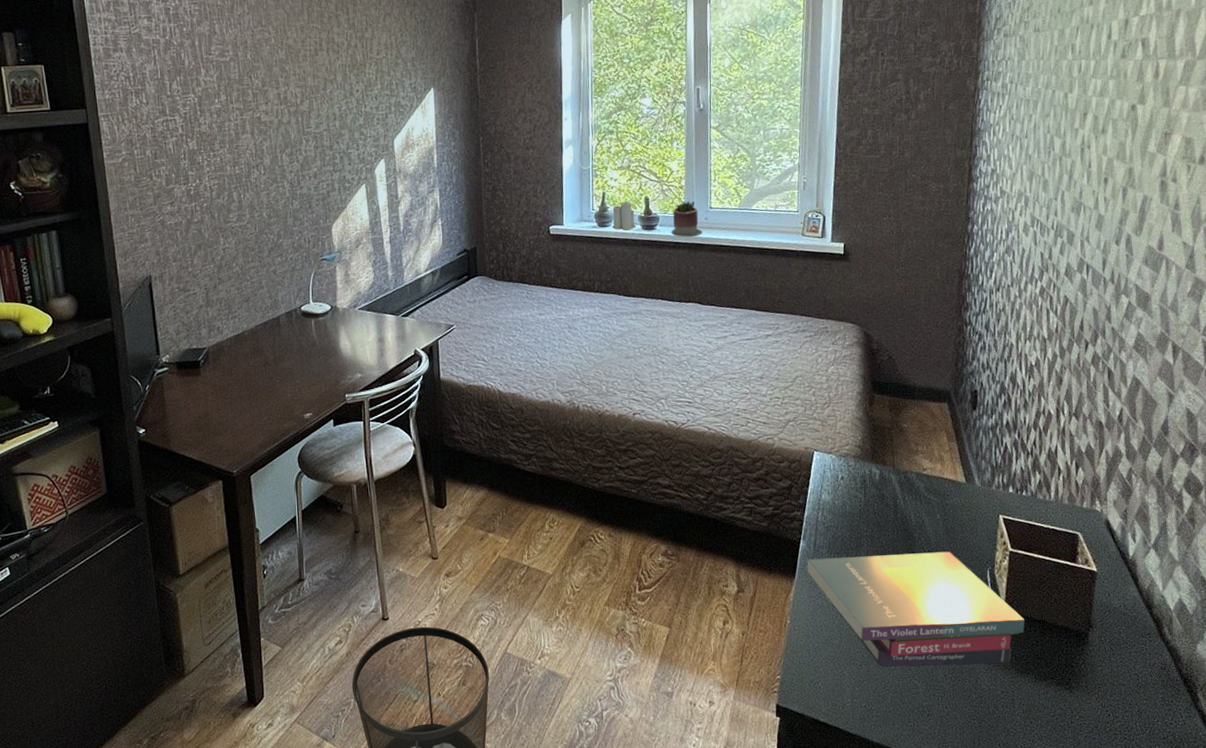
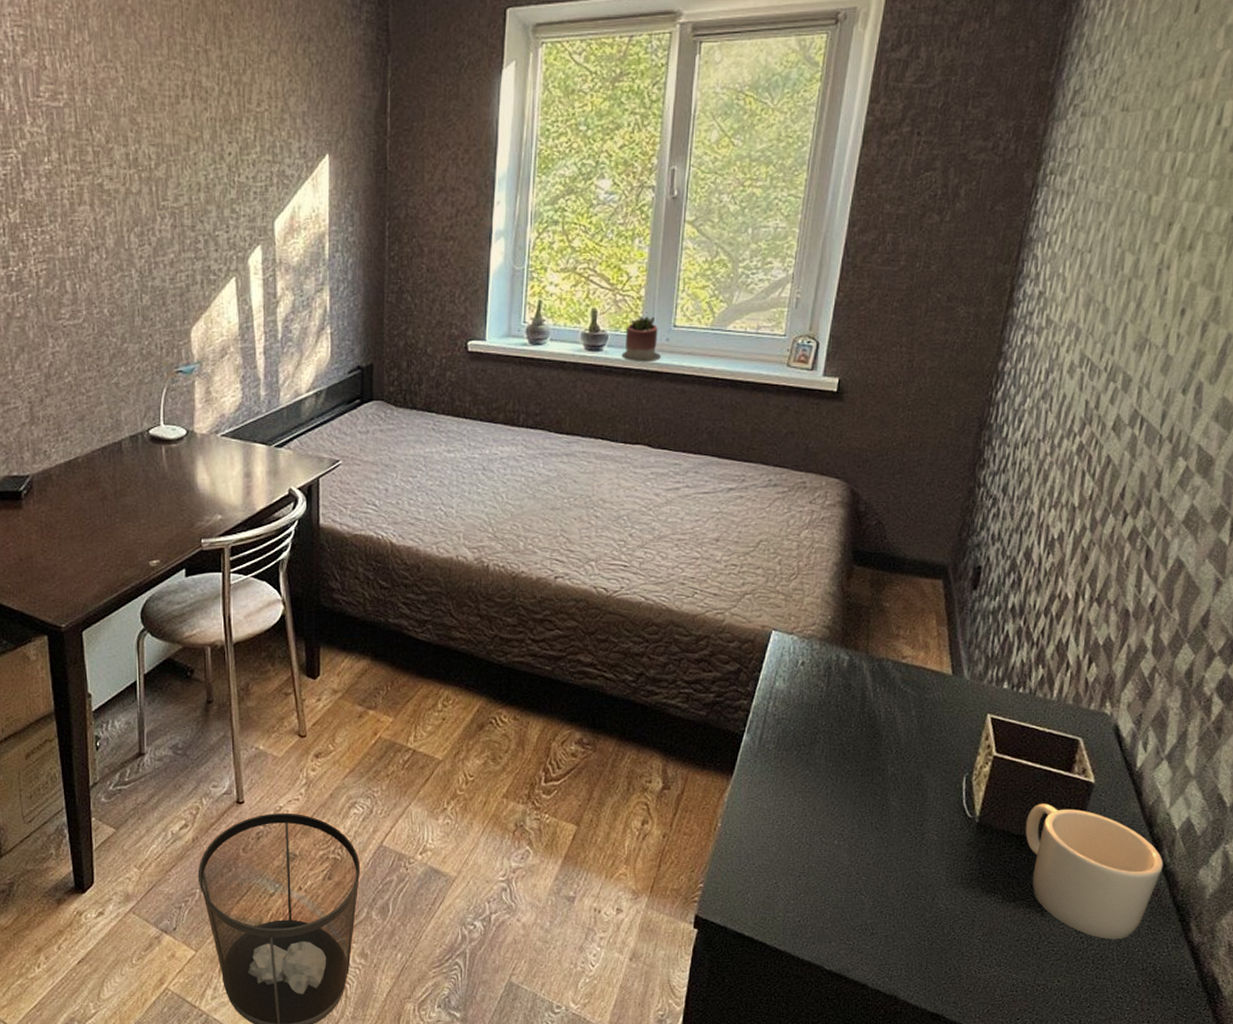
candle: present [613,200,636,231] -> none [548,312,578,352]
books: present [807,551,1025,667] -> none [748,753,1001,881]
mug: none [1044,591,1166,712] -> present [1025,803,1164,940]

